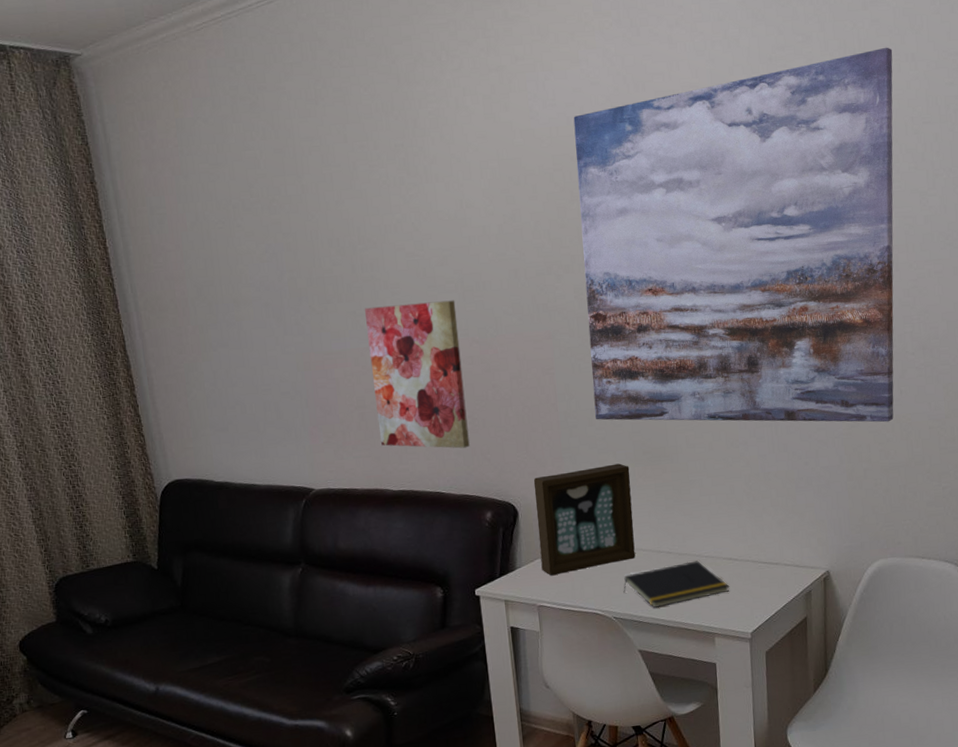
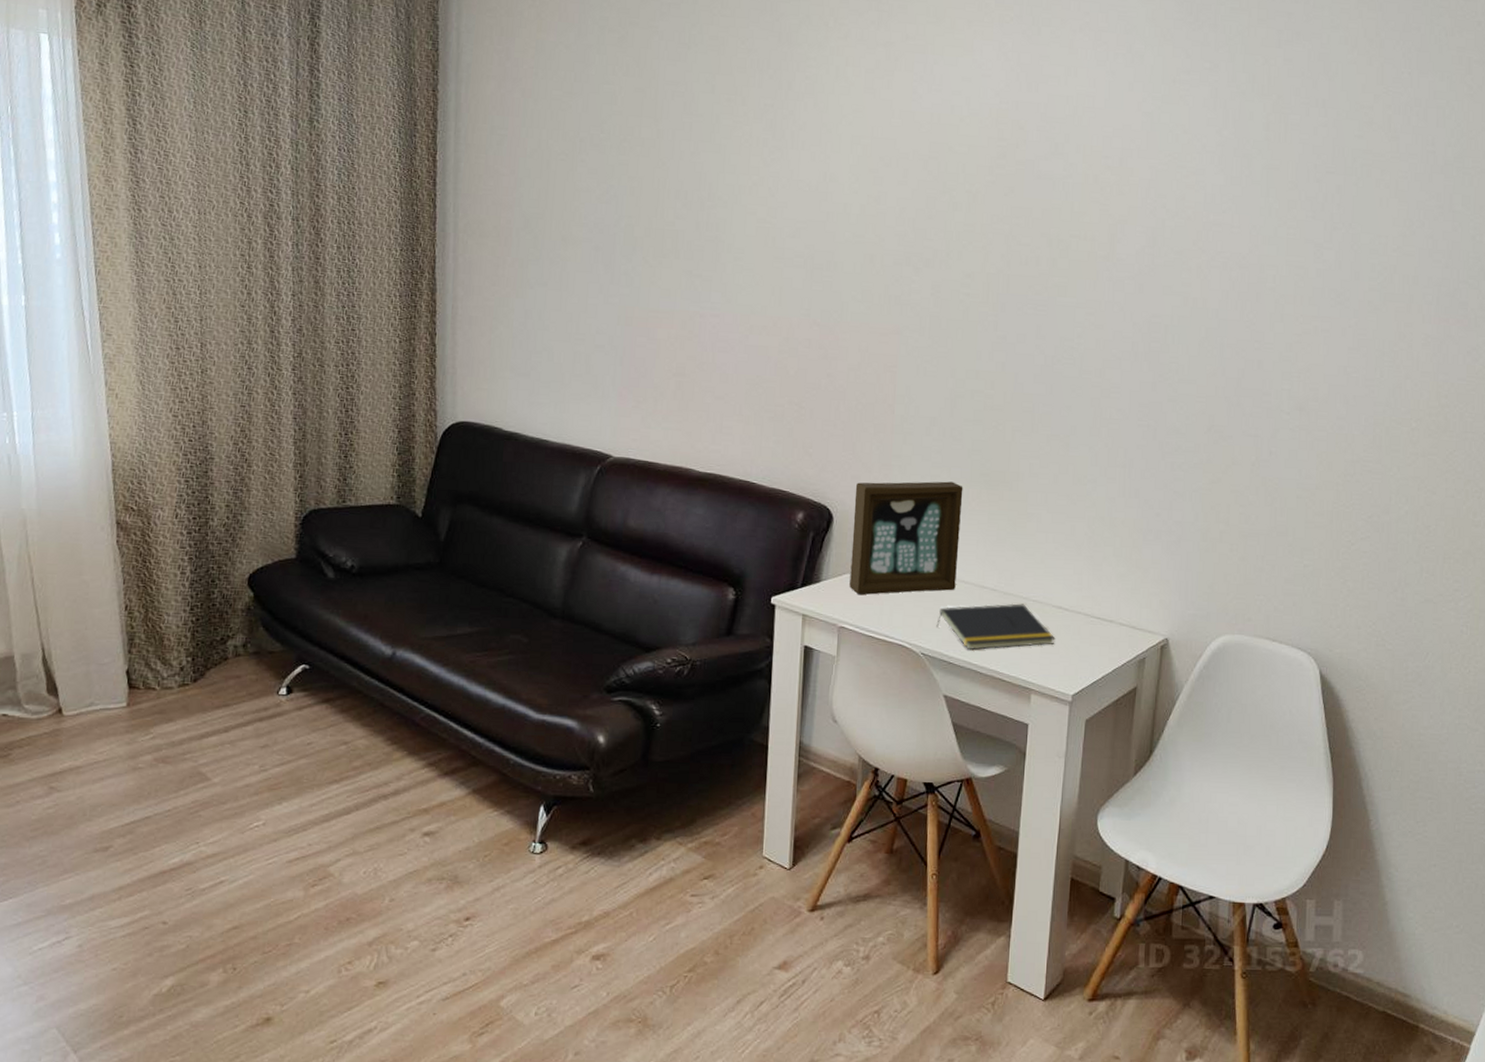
wall art: present [364,300,470,449] -> none [695,269,802,438]
wall art: present [573,47,894,423] -> none [934,88,1303,484]

